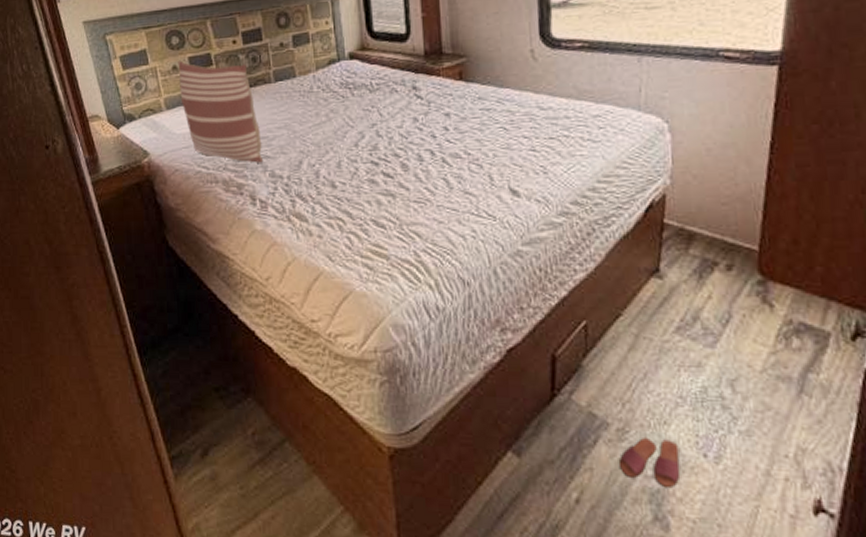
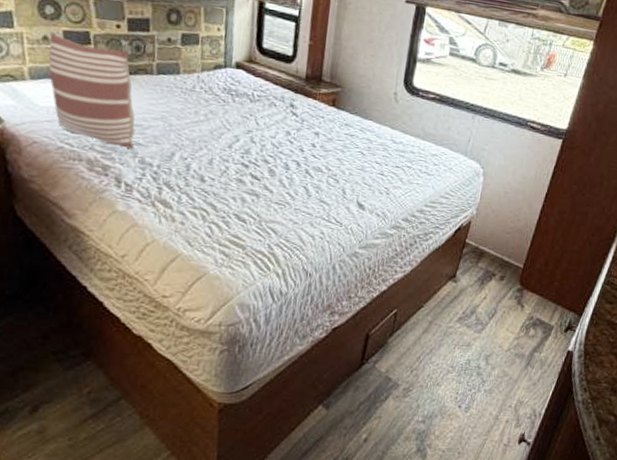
slippers: present [620,436,681,487] -> none [401,394,444,428]

